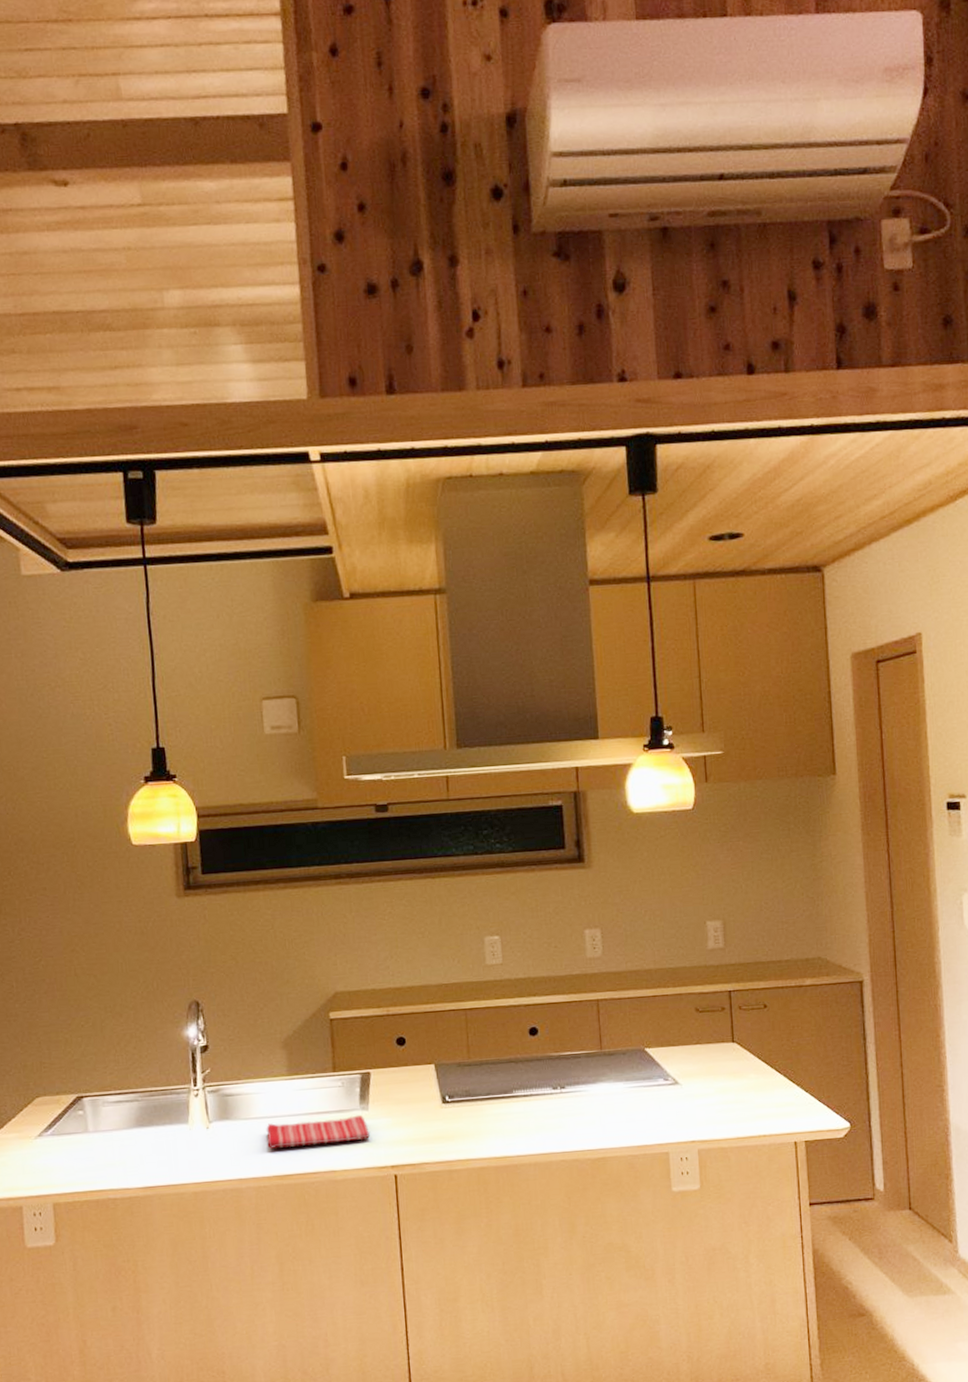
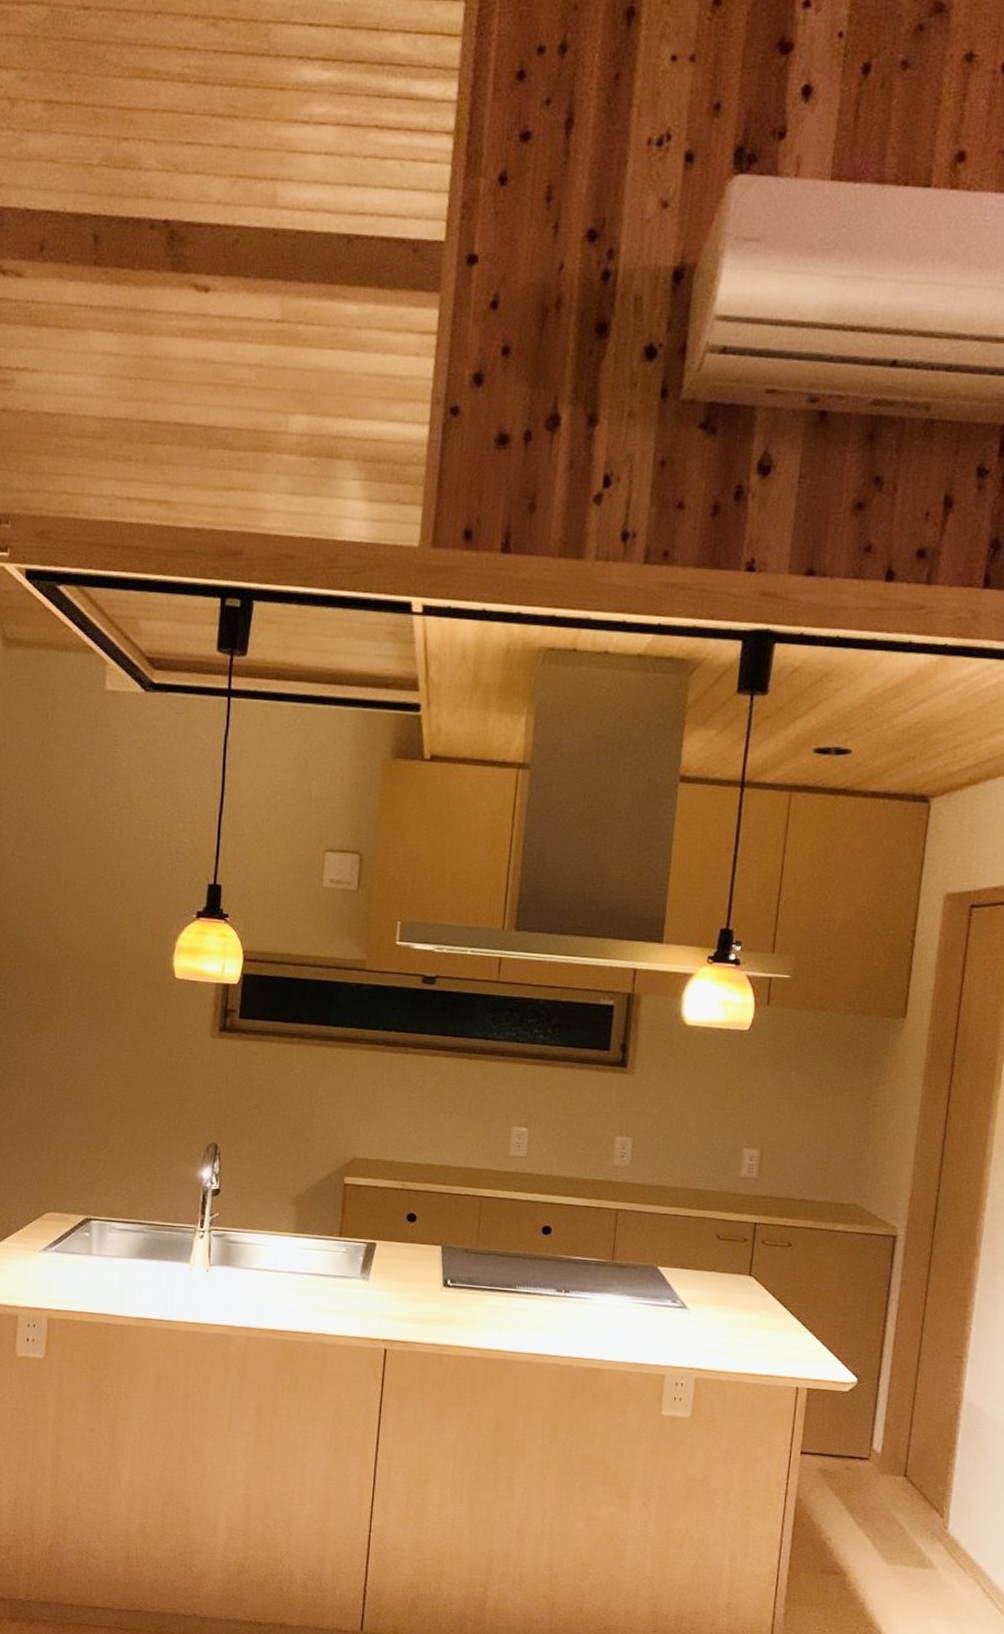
dish towel: present [266,1114,370,1150] -> none [263,1277,366,1309]

